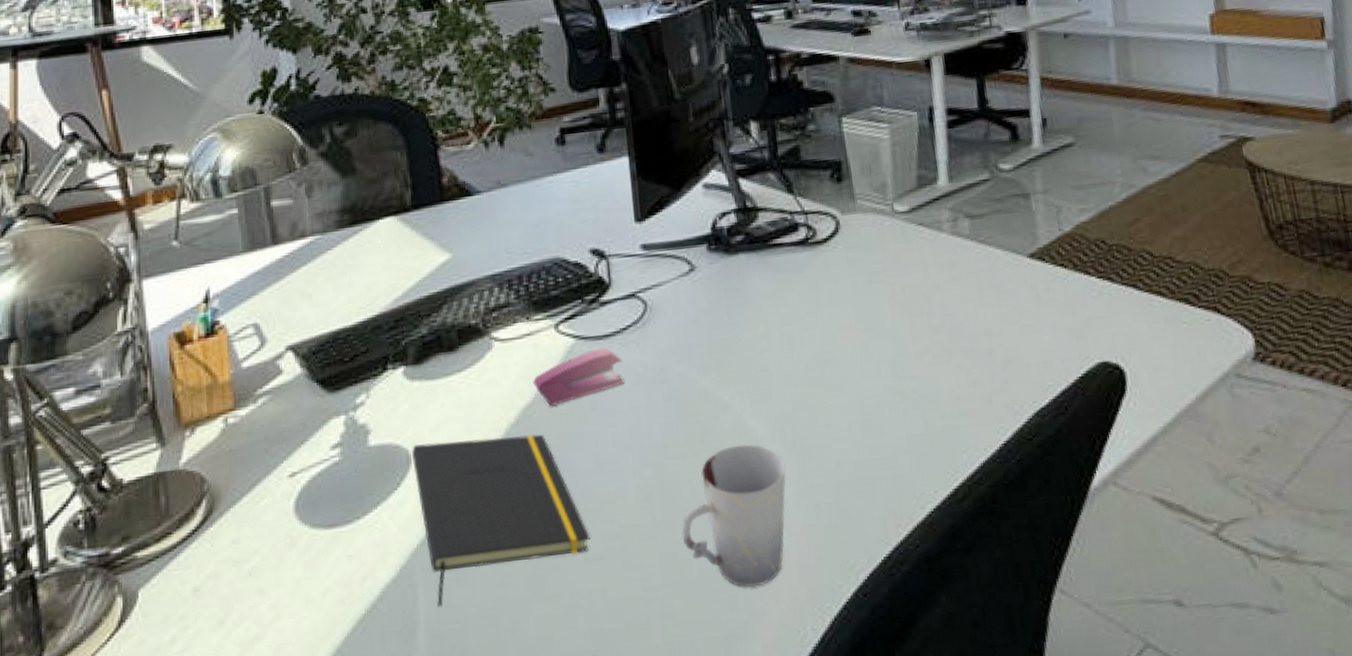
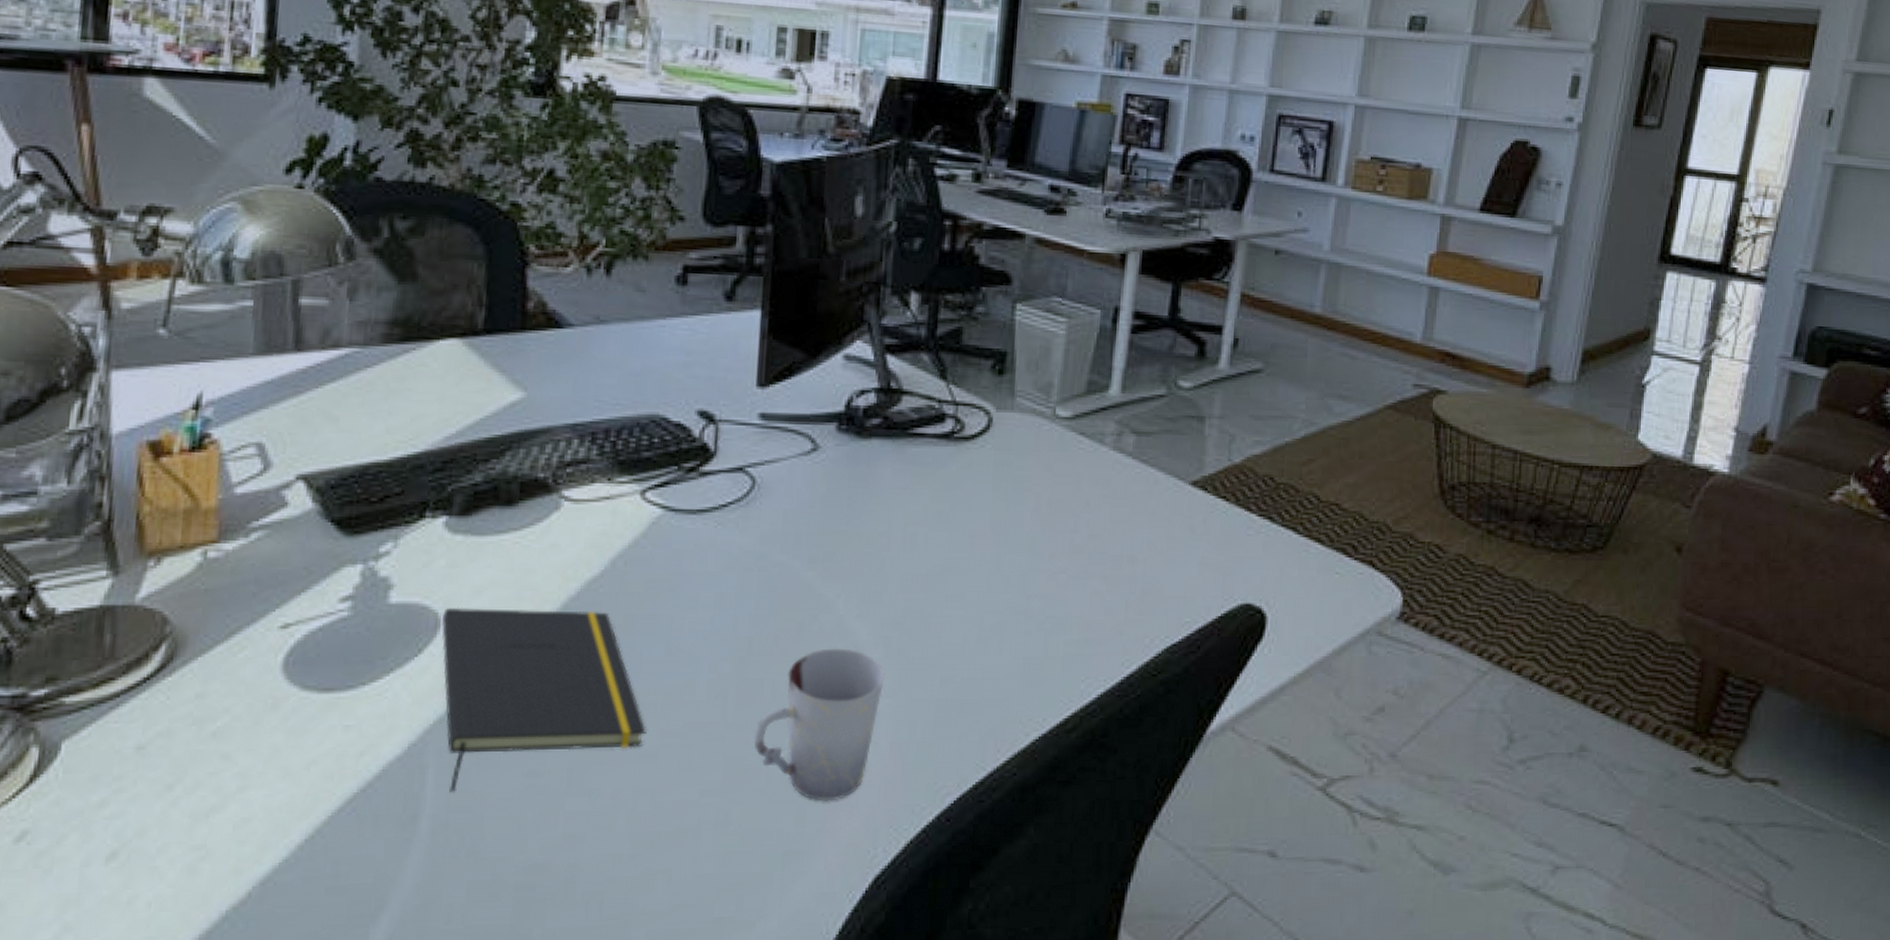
stapler: present [532,347,625,406] -> none [604,522,716,582]

